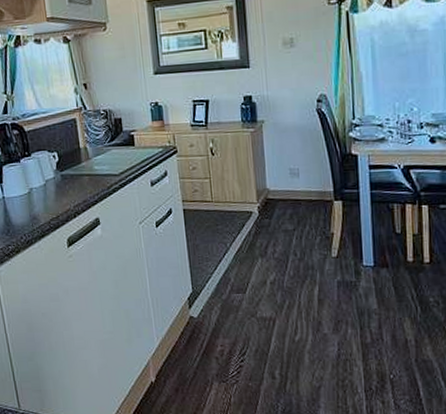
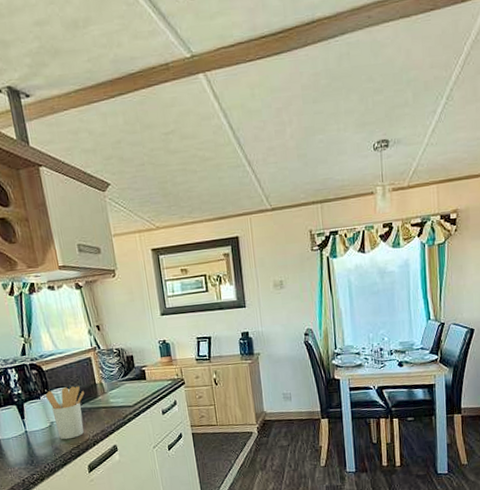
utensil holder: none [26,149,67,209] -> present [46,386,84,440]

